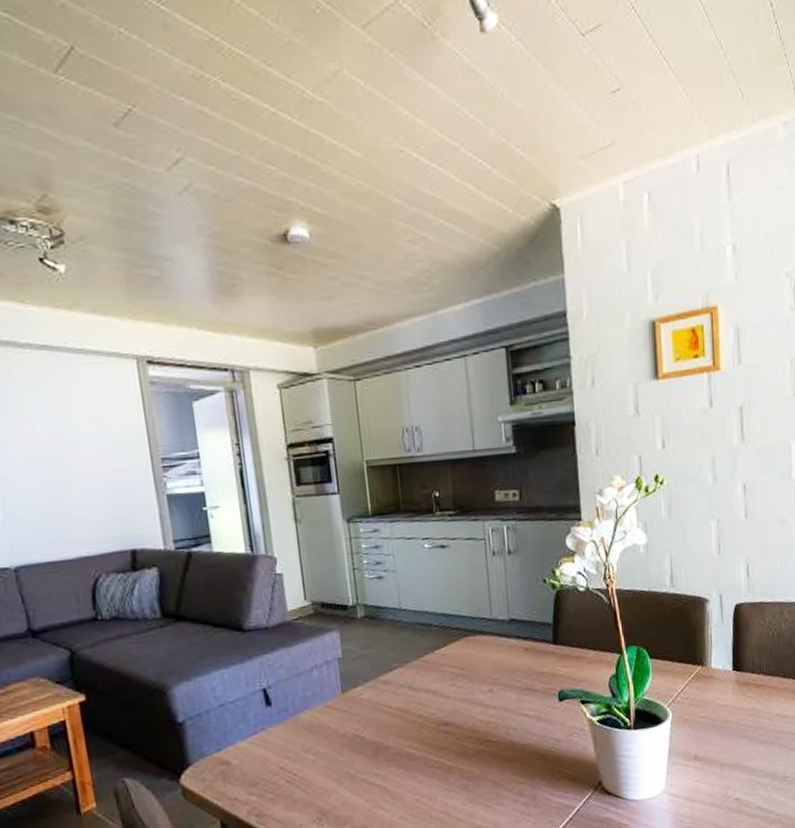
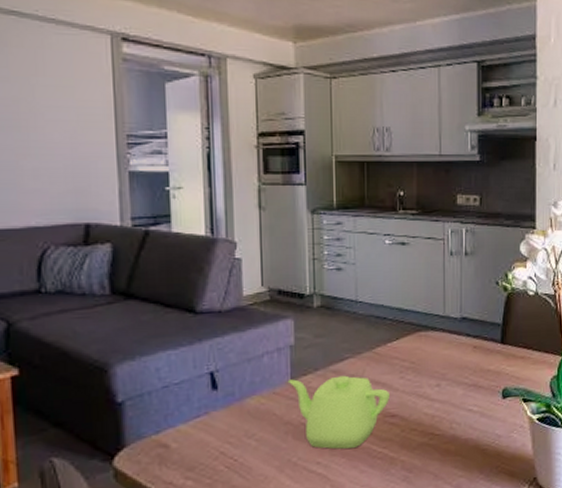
teapot: none [338,685,442,760] -> present [287,375,390,450]

